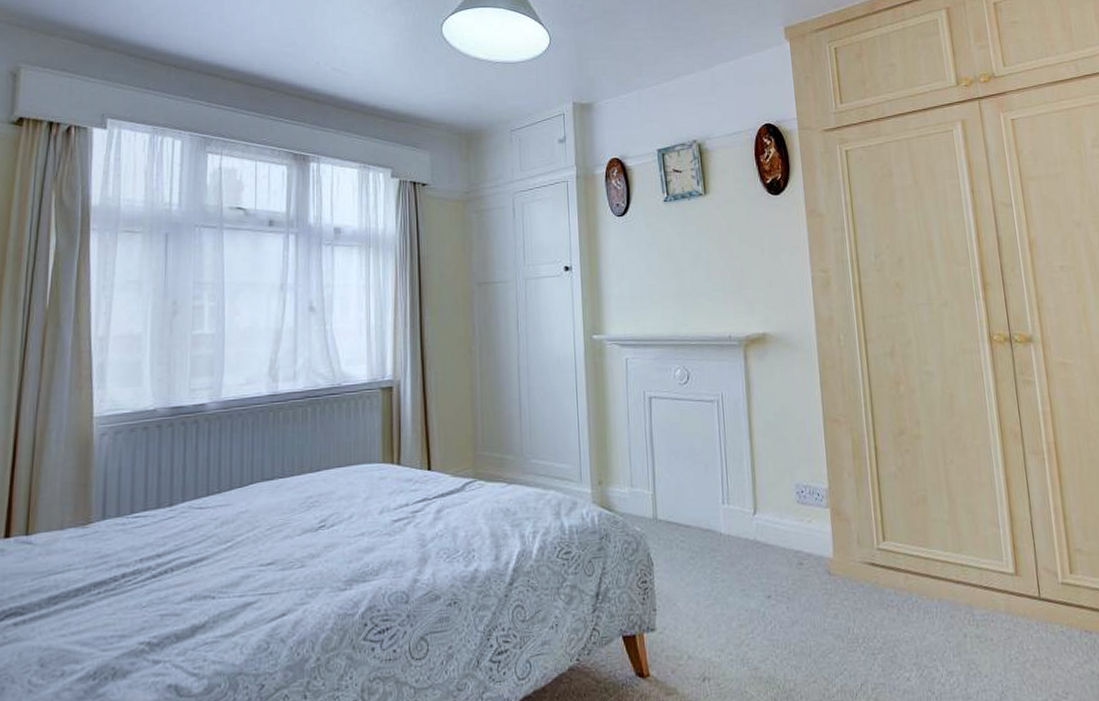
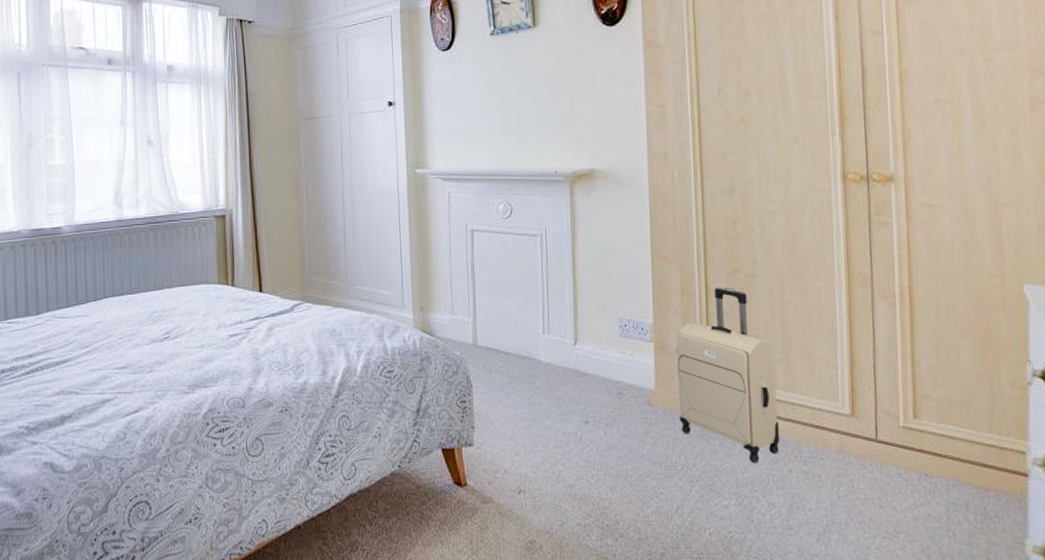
suitcase: none [850,448,954,631] -> present [675,287,780,464]

